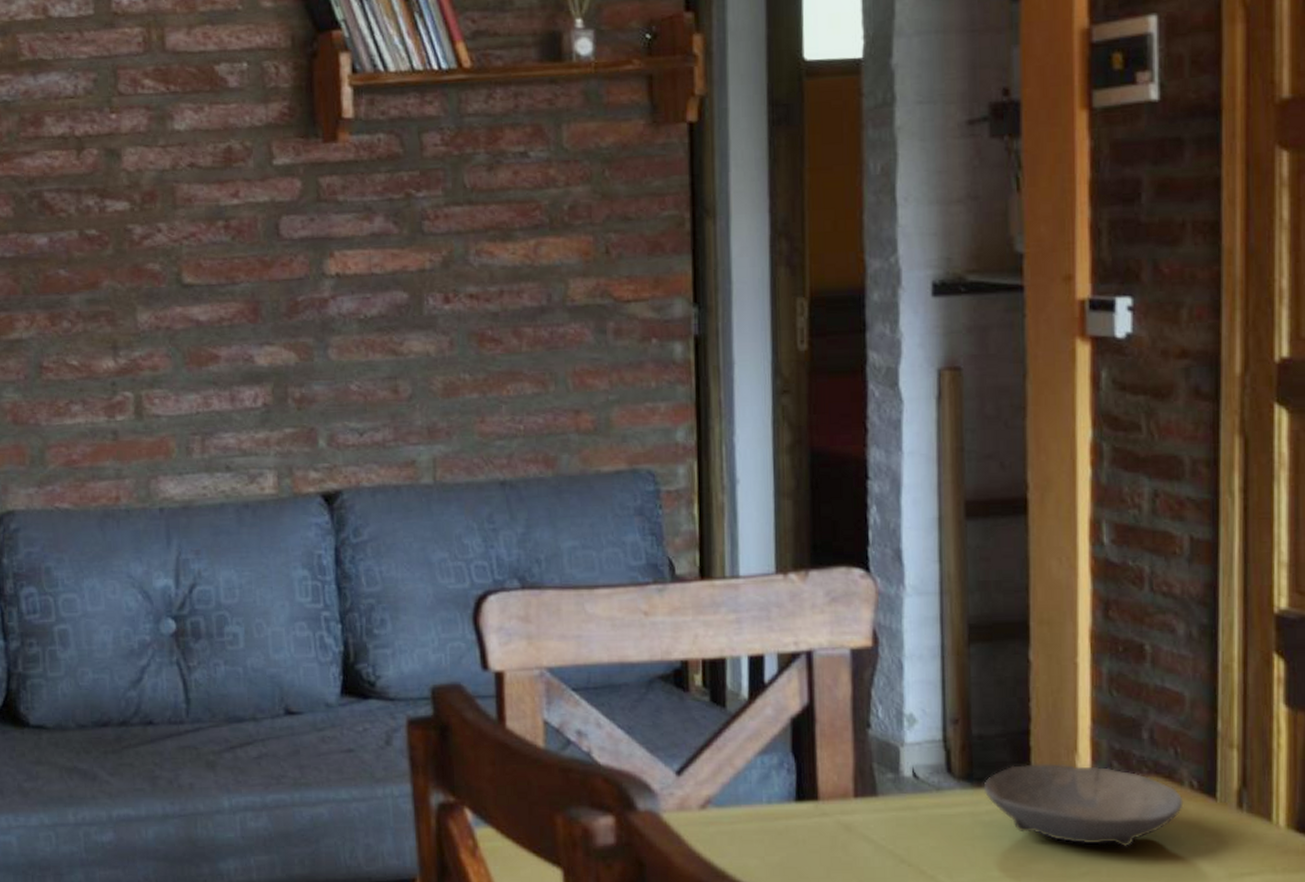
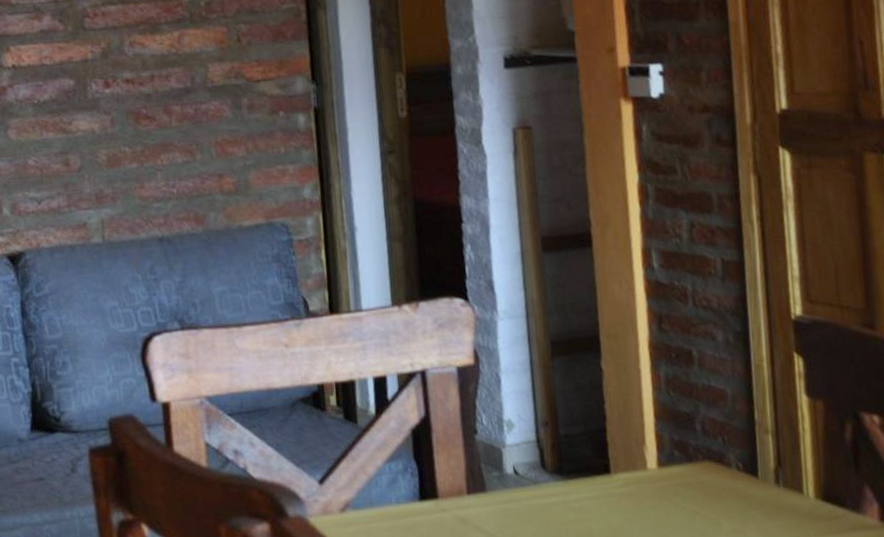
bowl: present [983,764,1184,847] -> none [572,455,733,523]

